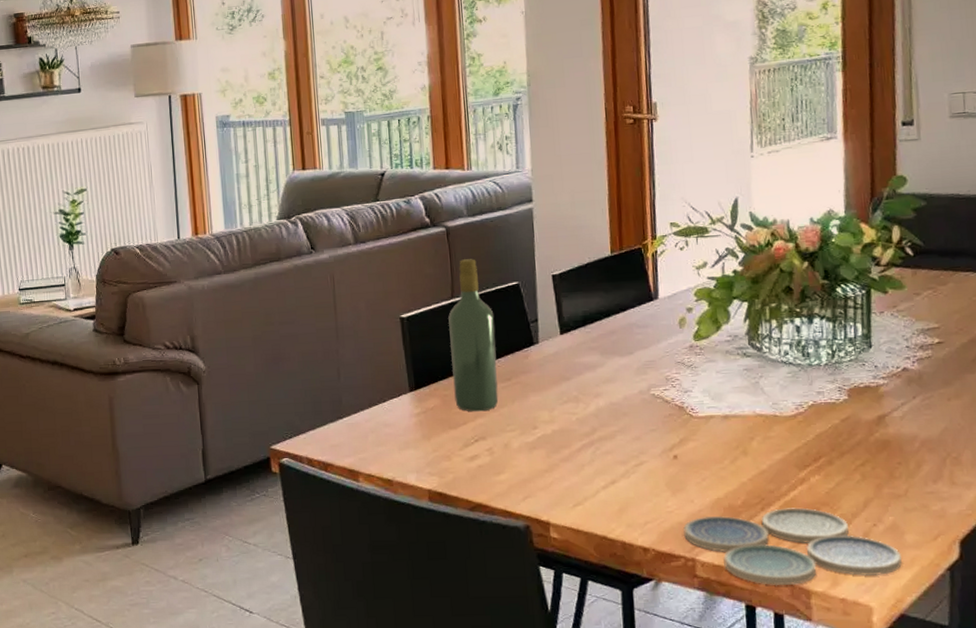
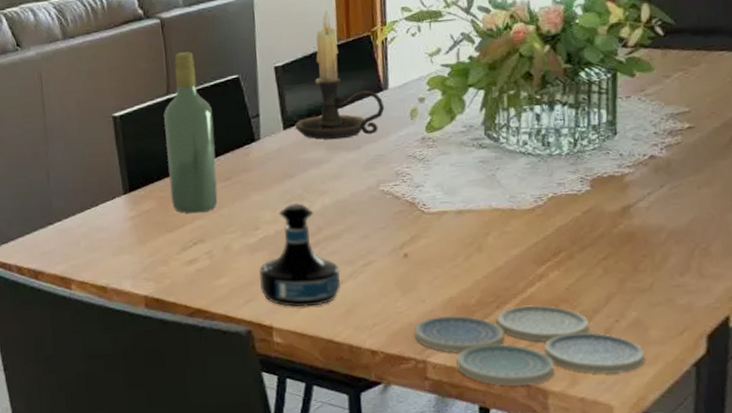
tequila bottle: none [536,404,614,504] -> present [258,202,340,307]
candle holder: none [571,223,655,345] -> present [294,10,385,140]

